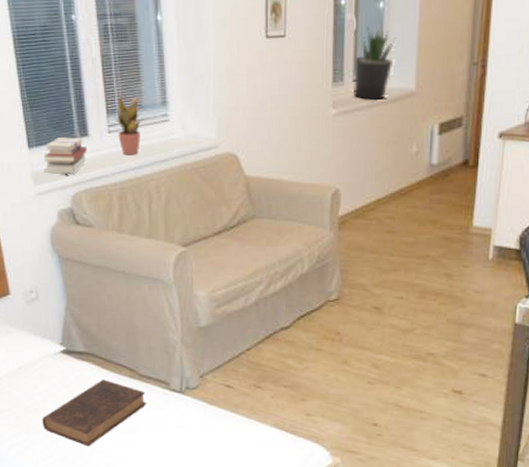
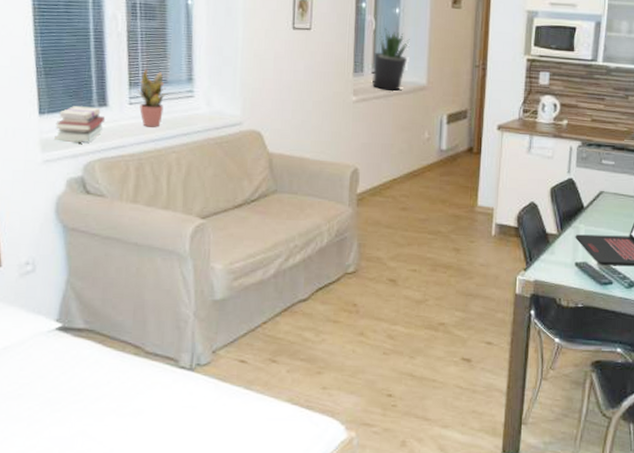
book: present [41,379,147,447] -> none [25,358,152,435]

